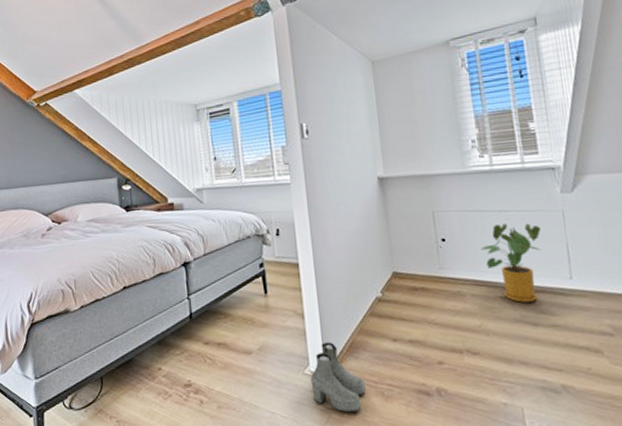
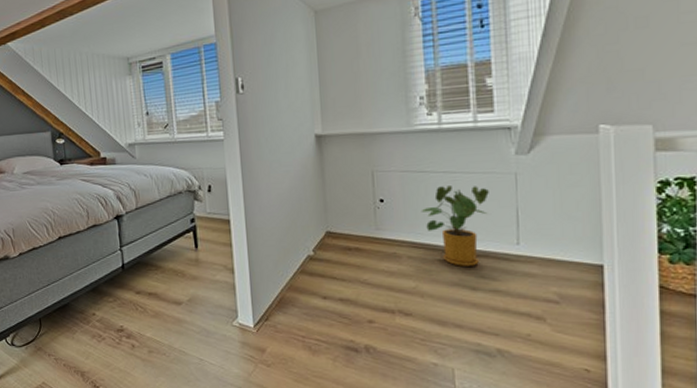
boots: present [310,342,366,413] -> none [238,297,293,364]

